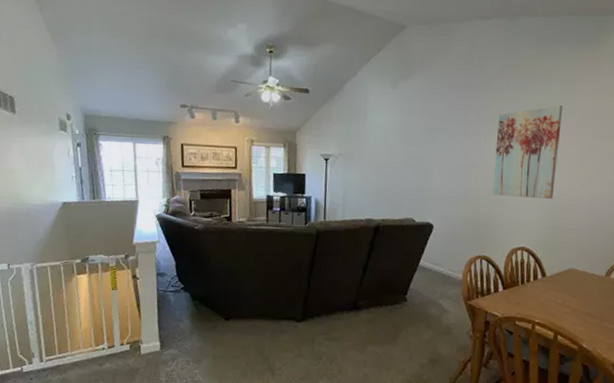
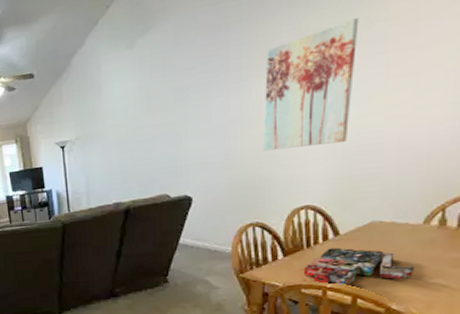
board game: none [518,287,599,323] -> present [304,247,414,287]

